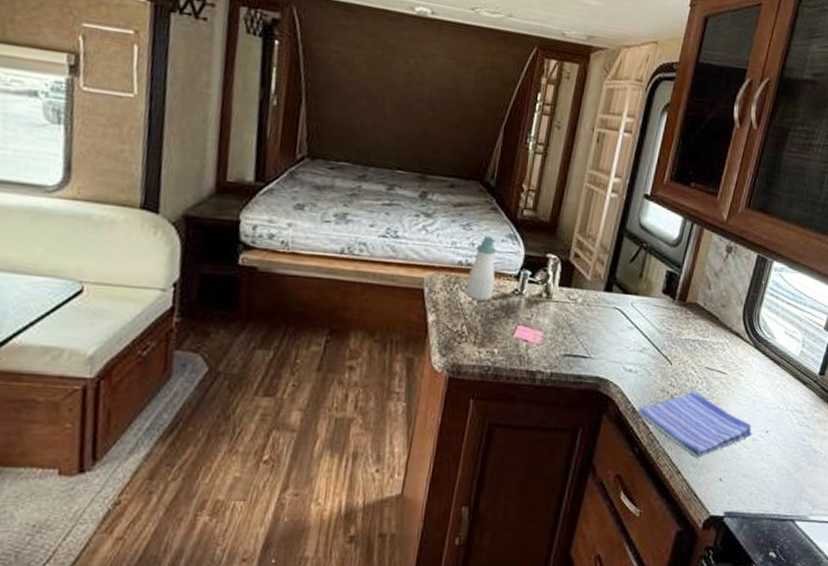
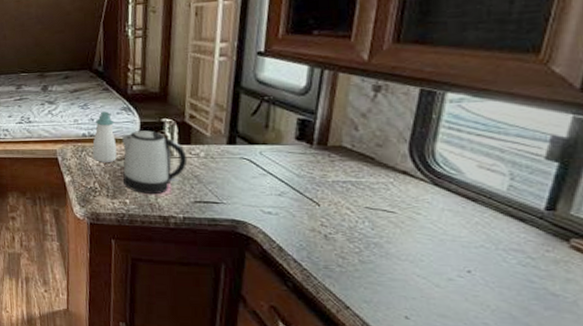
kettle: none [494,265,565,344] -> present [122,130,188,195]
dish towel: present [637,392,753,458] -> none [284,231,447,295]

